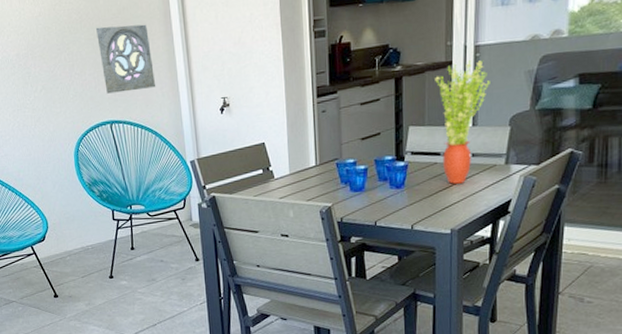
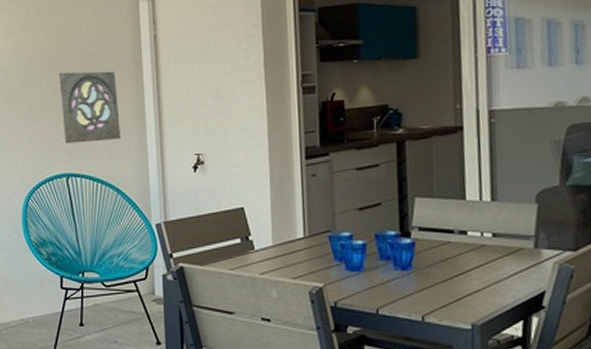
potted plant: present [435,60,490,184] -> none [443,126,510,269]

